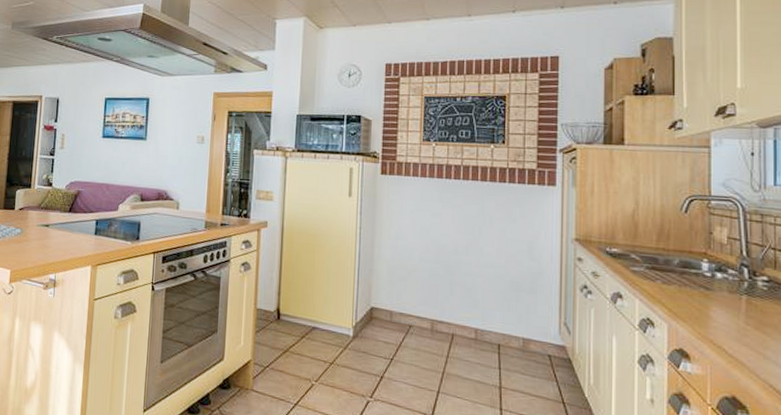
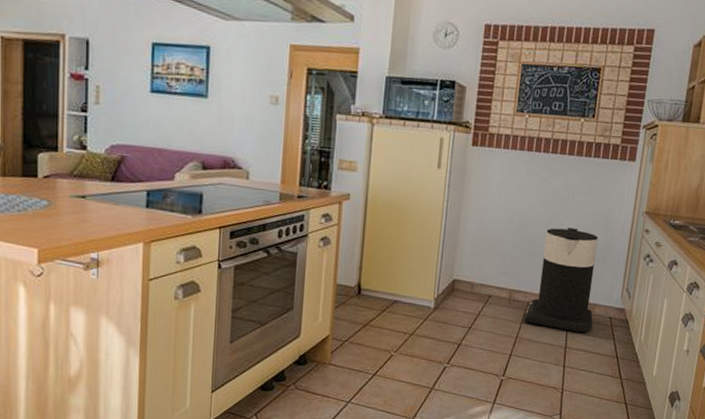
trash can: none [449,255,529,371] -> present [523,228,599,333]

